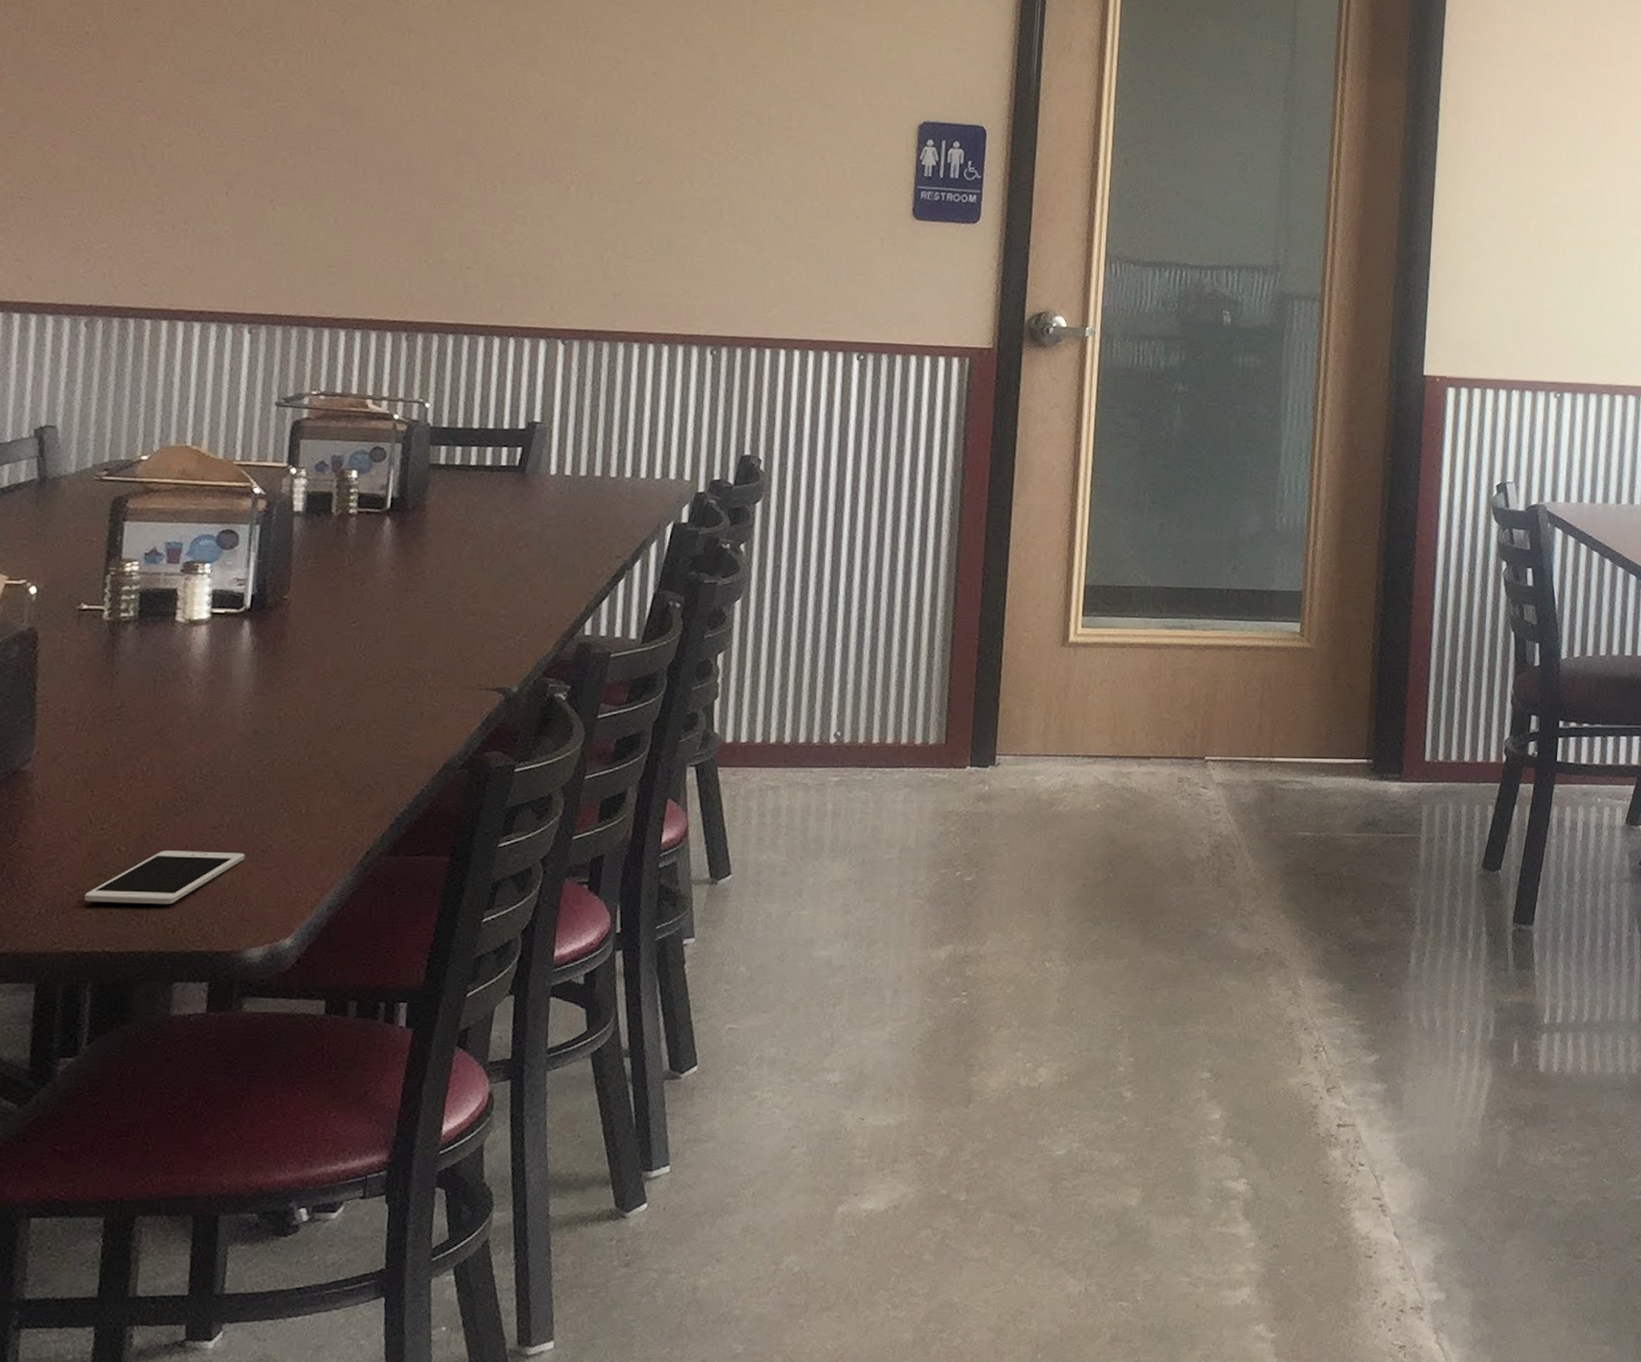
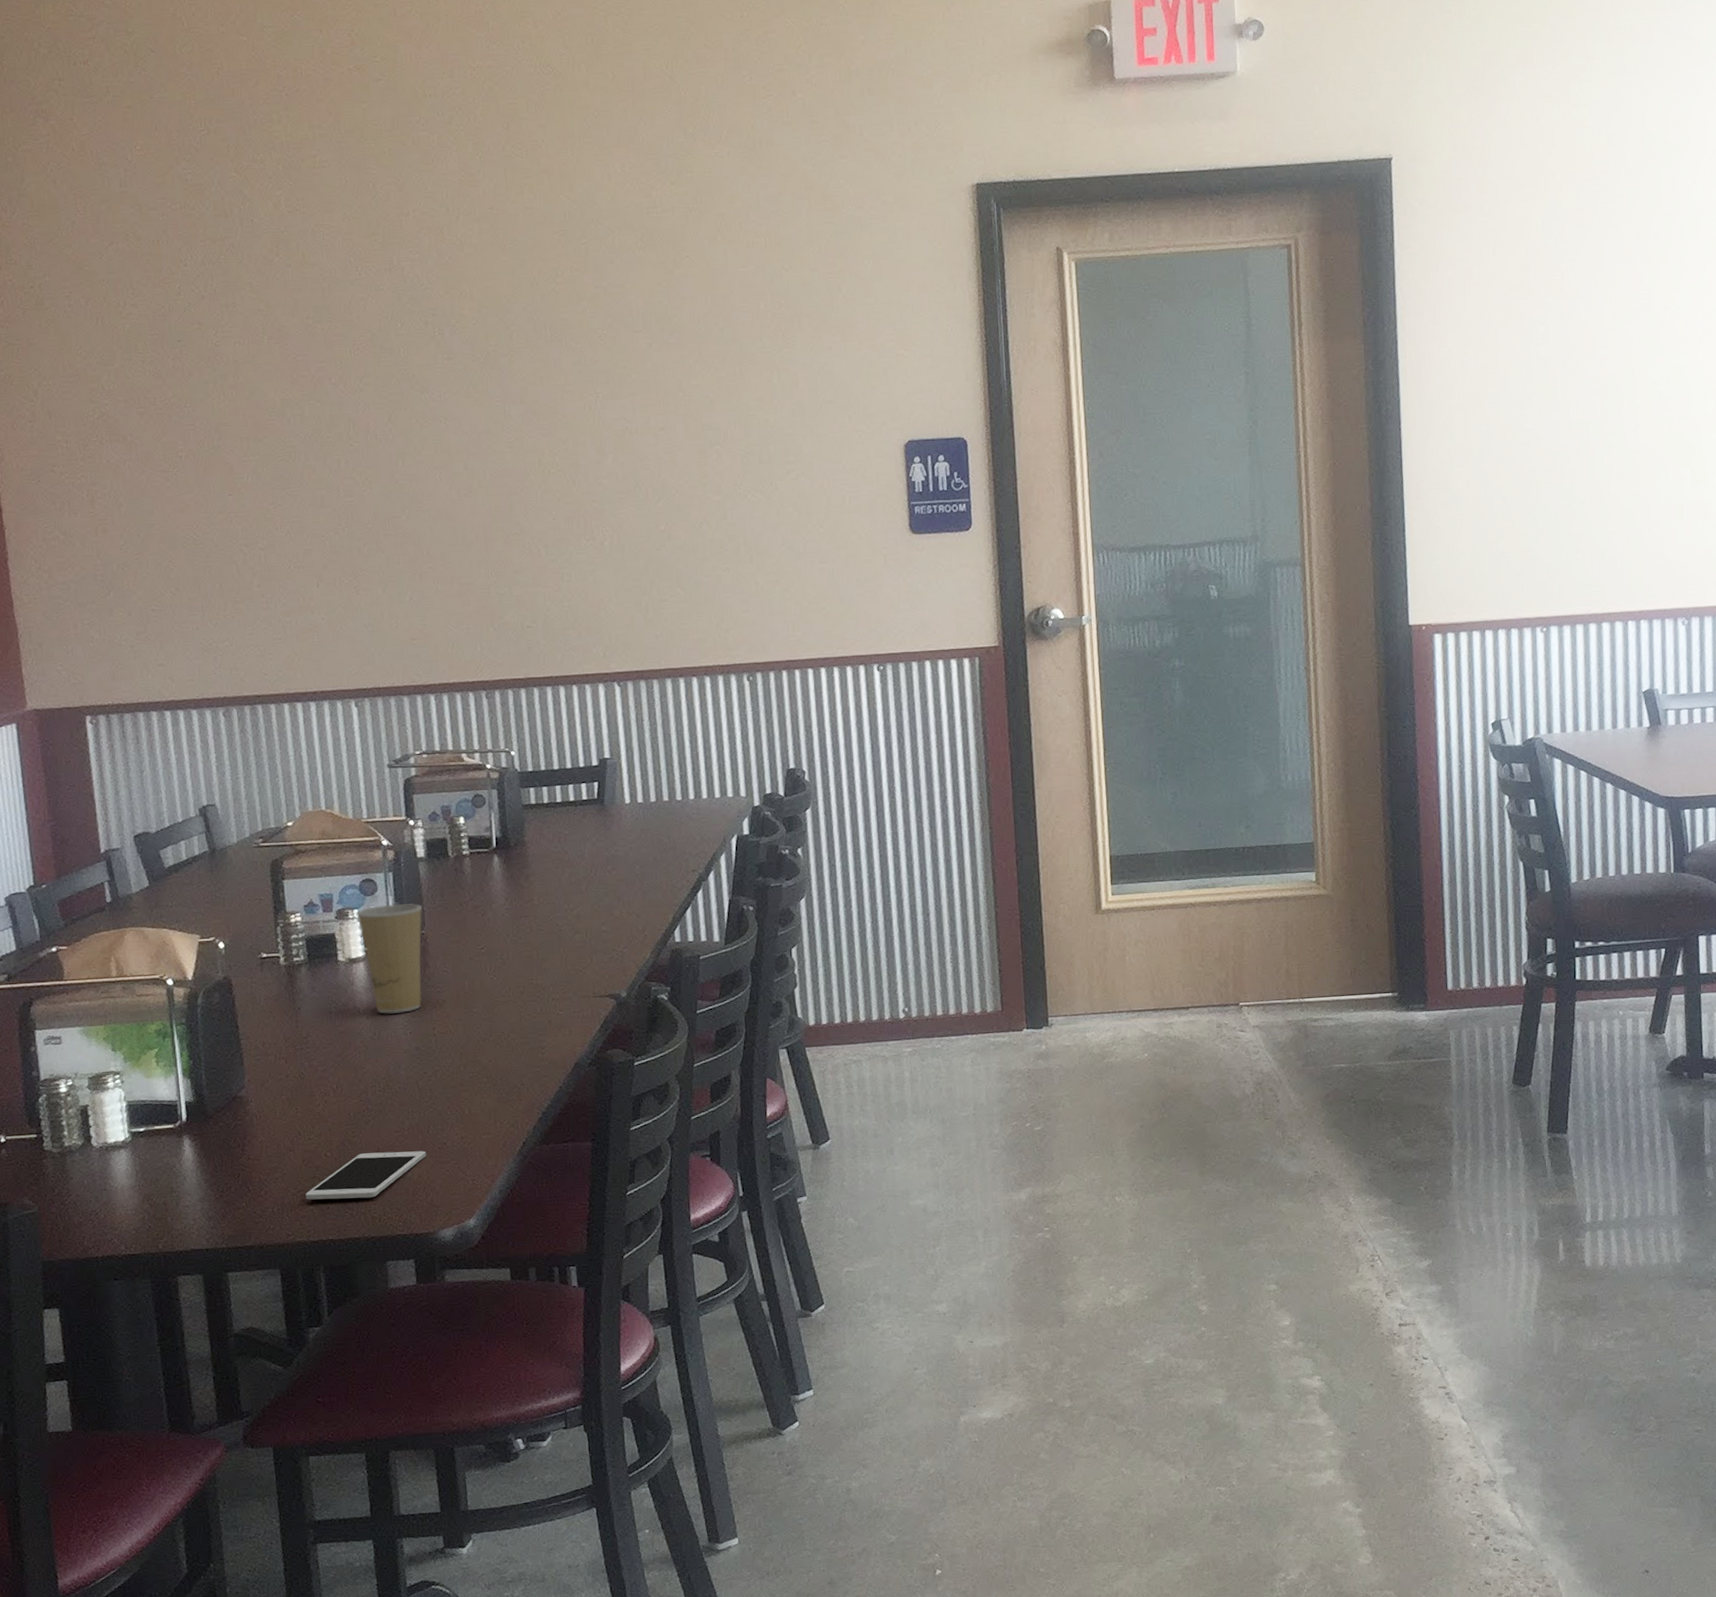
paper cup: none [206,561,290,689] -> present [355,903,423,1014]

